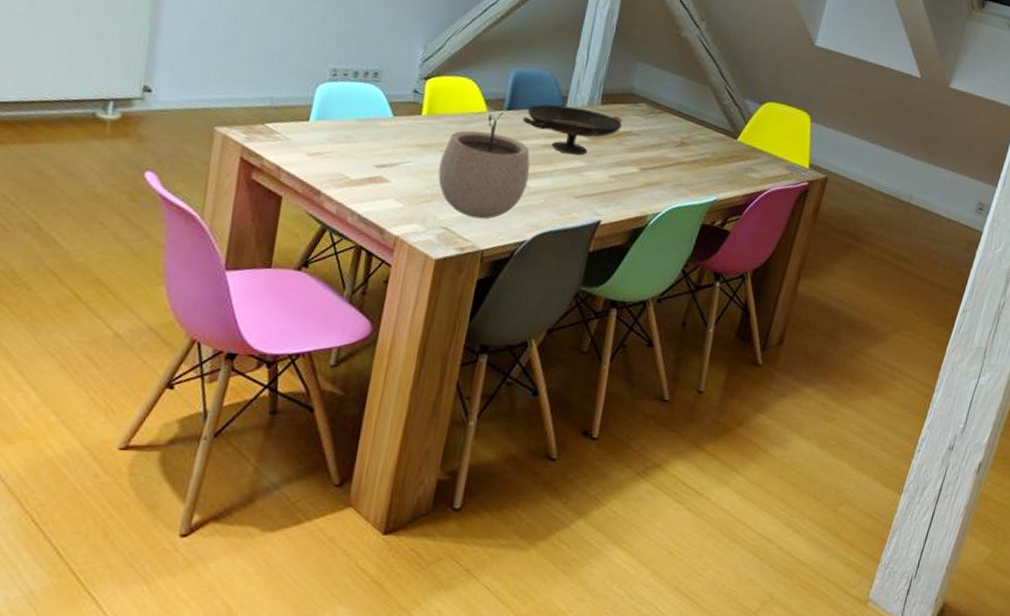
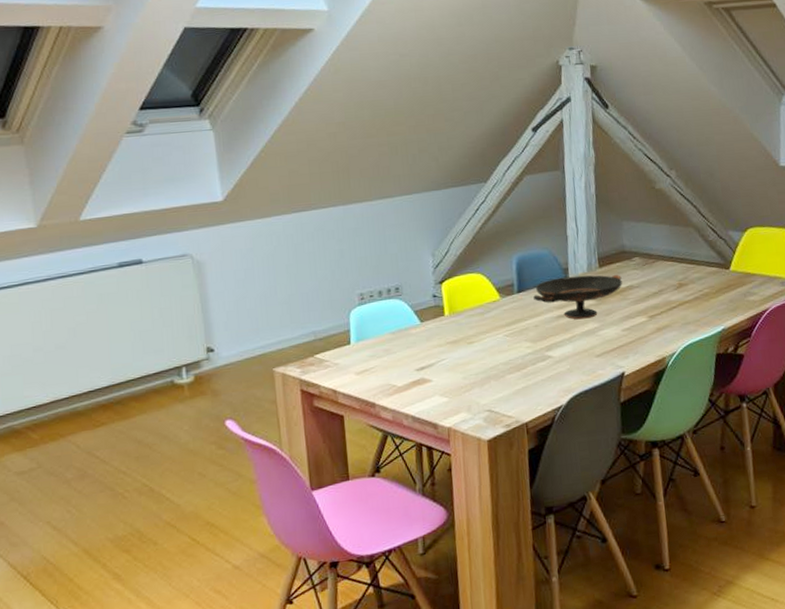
plant pot: present [438,112,530,219] -> none [470,296,552,396]

